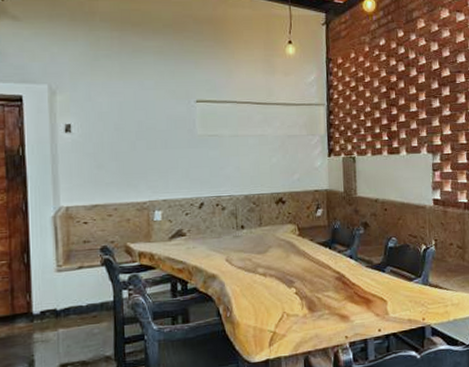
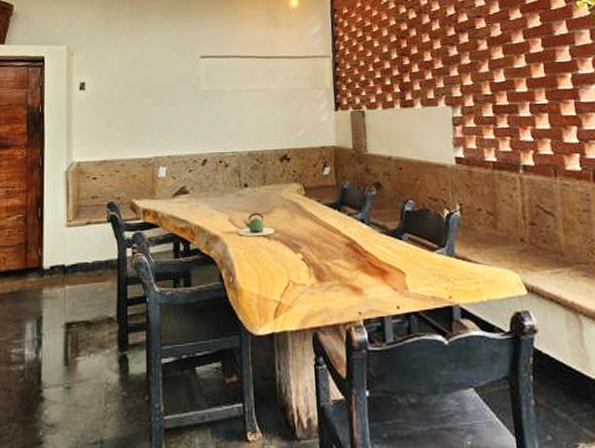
teapot: none [234,252,271,275] -> present [237,212,275,237]

